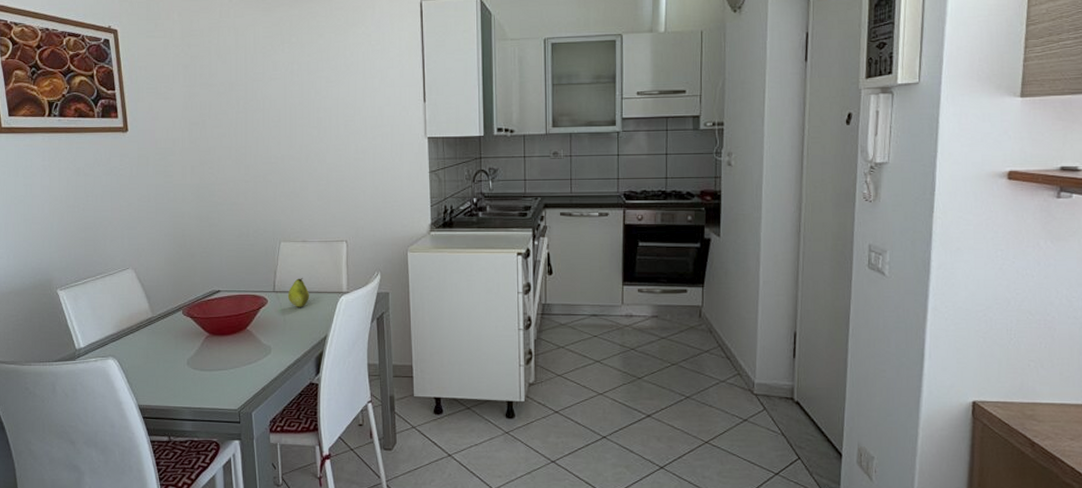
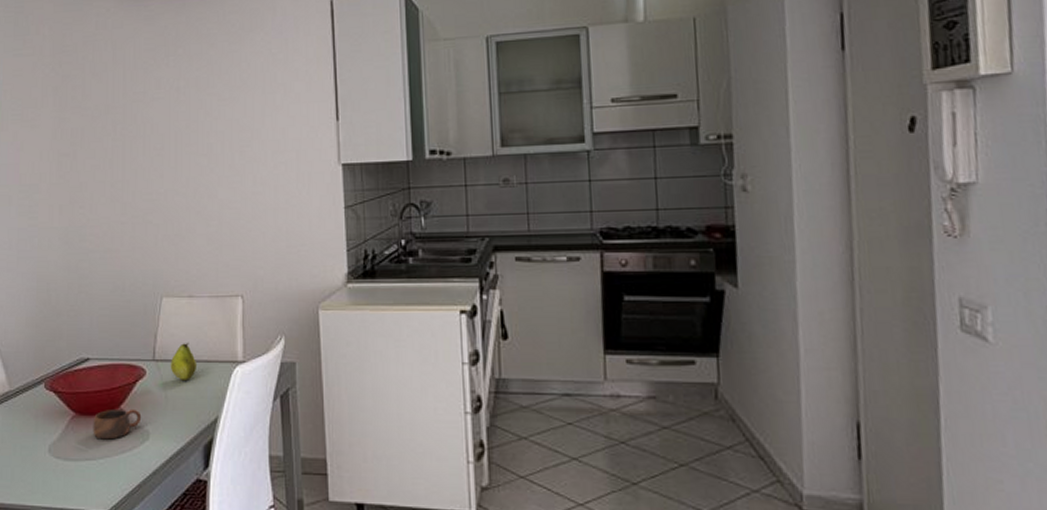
cup: none [224,330,265,354] -> present [93,409,142,440]

